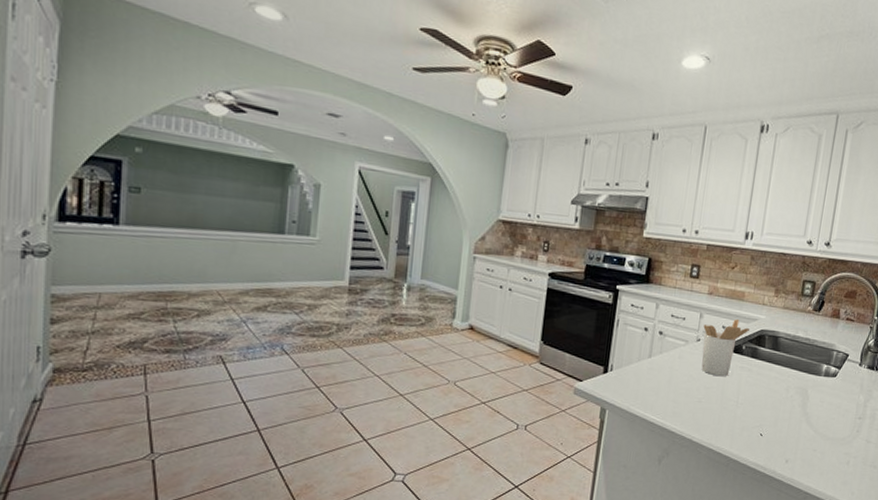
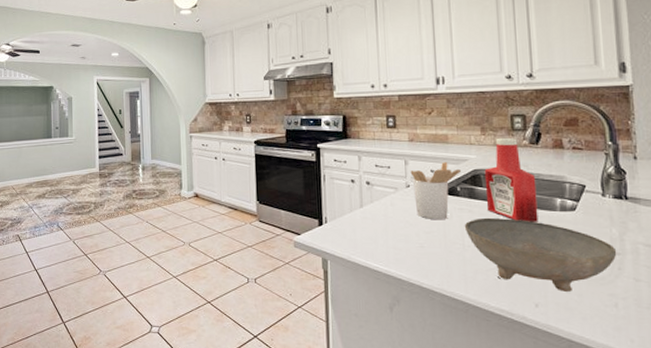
bowl: none [741,377,859,450] -> present [464,217,617,292]
ketchup bottle: none [764,301,811,385] -> present [484,137,539,222]

